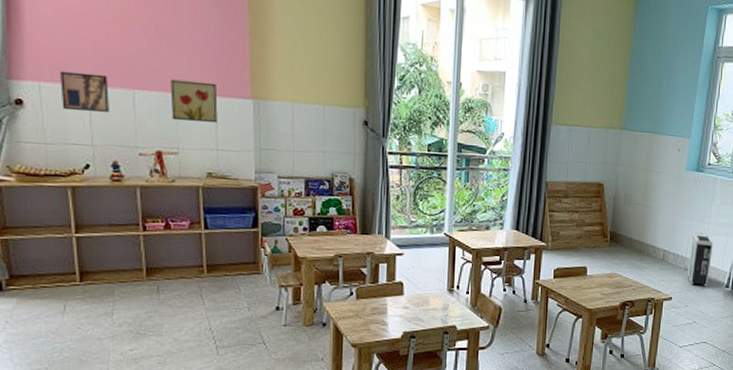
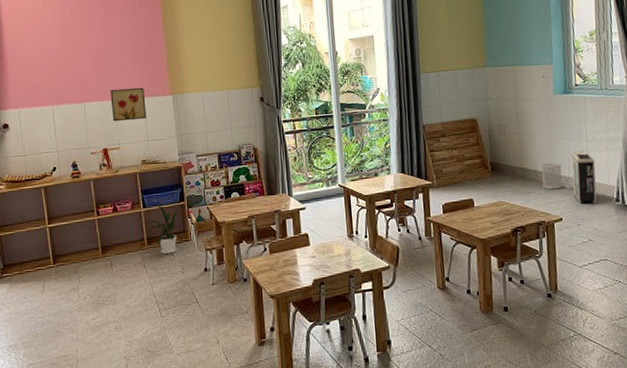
wall art: present [60,71,109,112] -> none [33,95,68,127]
house plant: none [202,228,251,286] -> present [142,205,182,255]
wastebasket: none [658,241,680,268] -> present [541,163,563,190]

